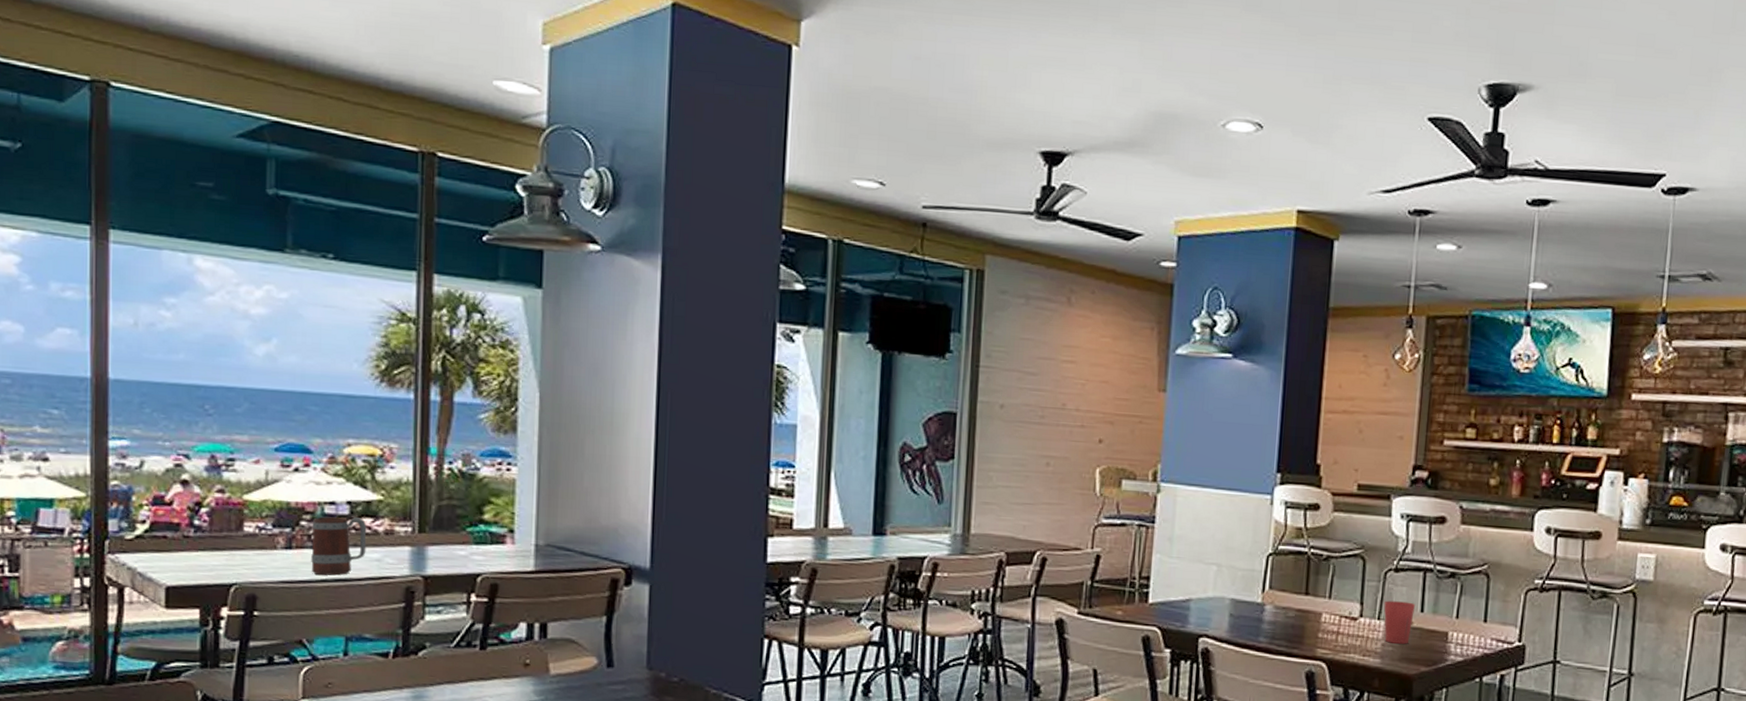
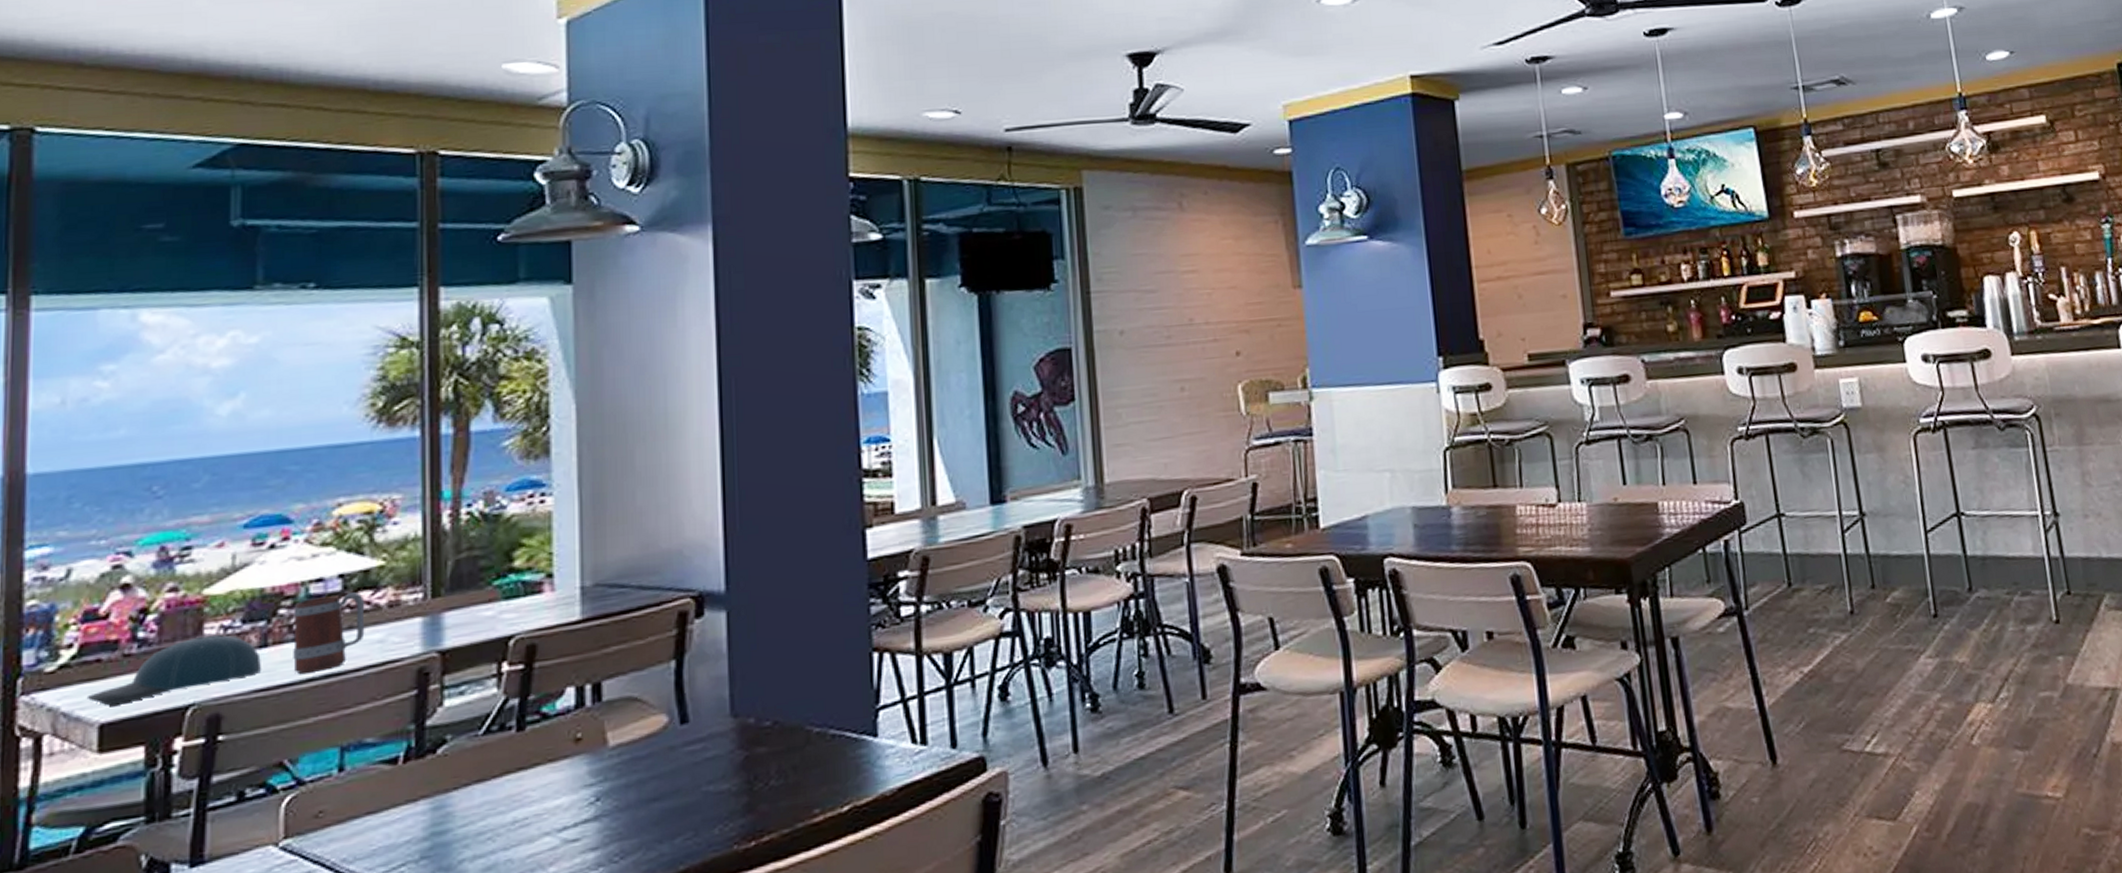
baseball cap: none [156,531,288,574] -> present [86,634,262,706]
cup: present [1384,600,1415,644] -> none [1581,476,1617,527]

